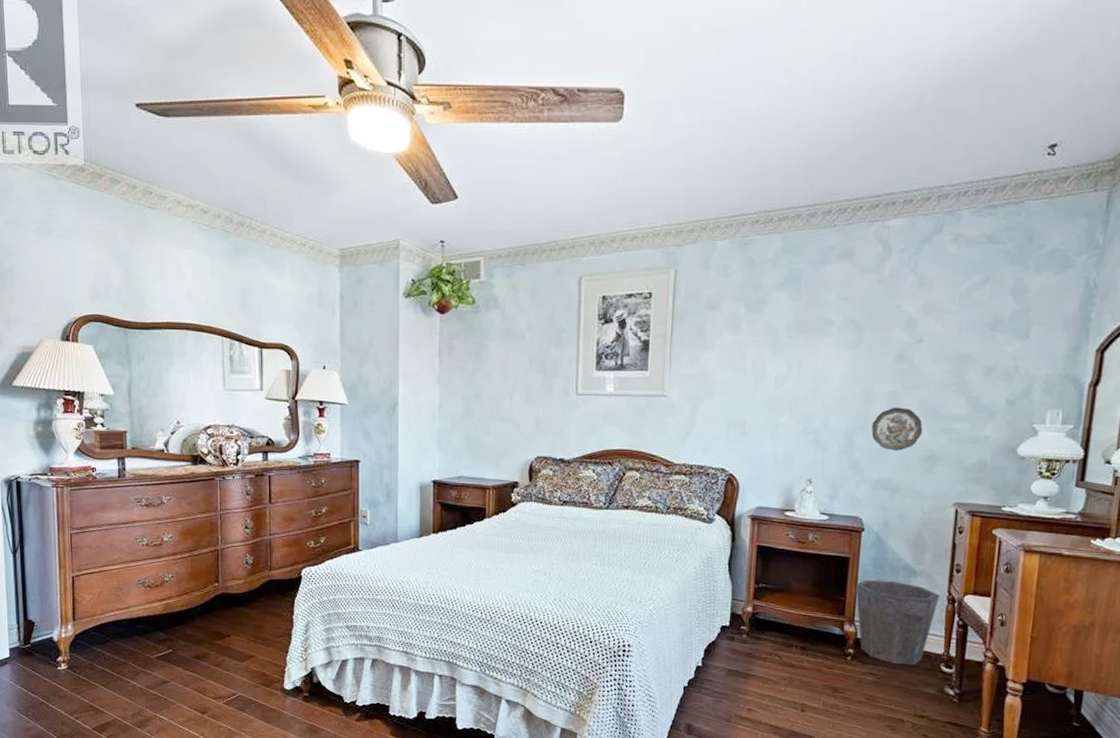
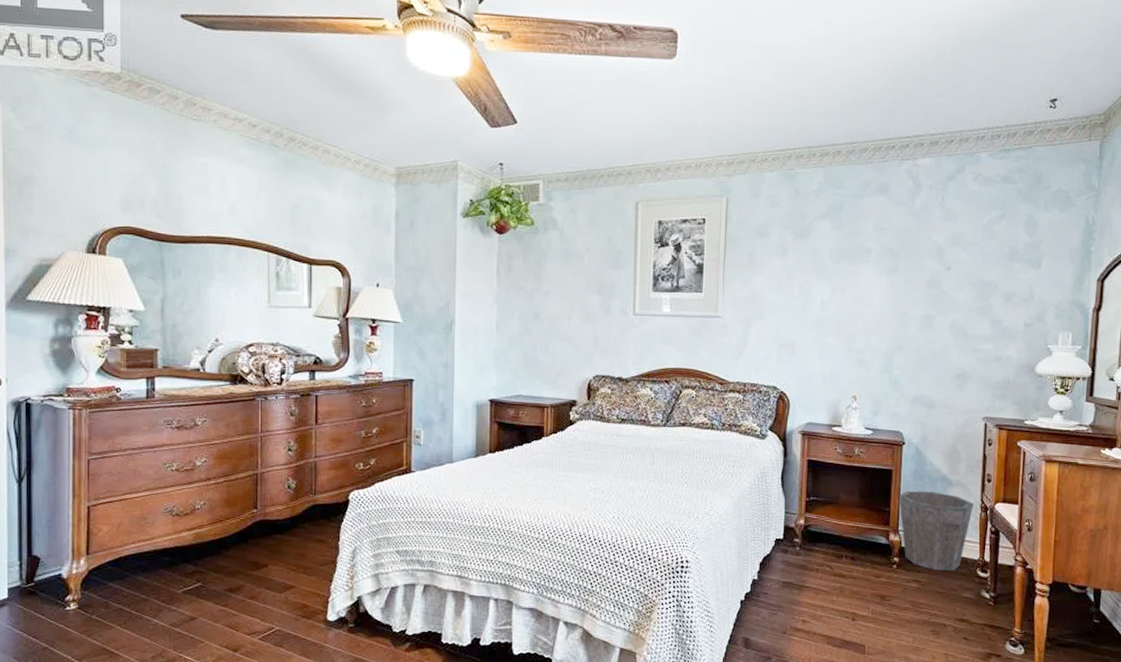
decorative plate: present [871,407,923,451] -> none [909,329,954,369]

